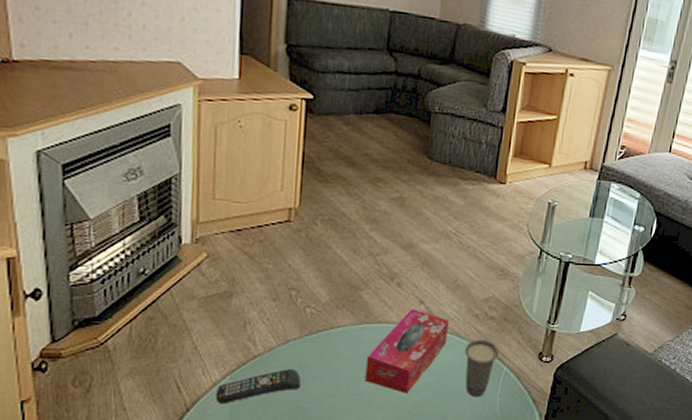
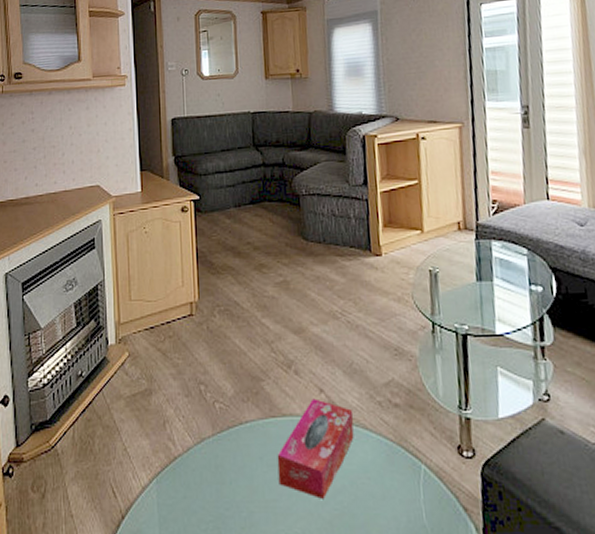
remote control: present [215,369,301,404] -> none [145,471,219,511]
cup: present [464,339,500,397] -> none [374,431,413,504]

